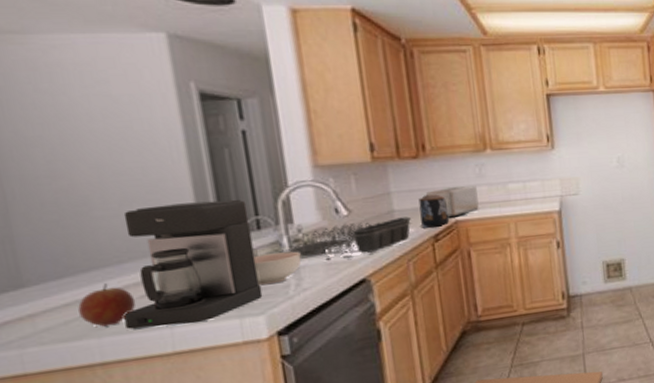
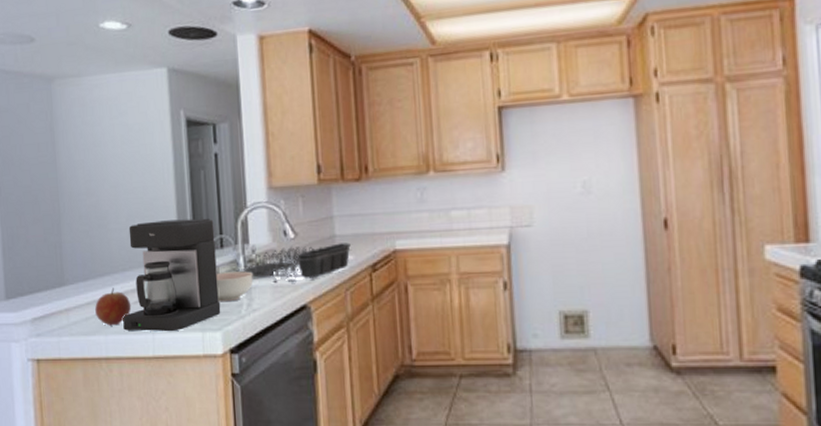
canister: present [418,194,450,229] -> none [359,220,388,257]
toaster: present [426,184,479,218] -> none [367,210,419,246]

